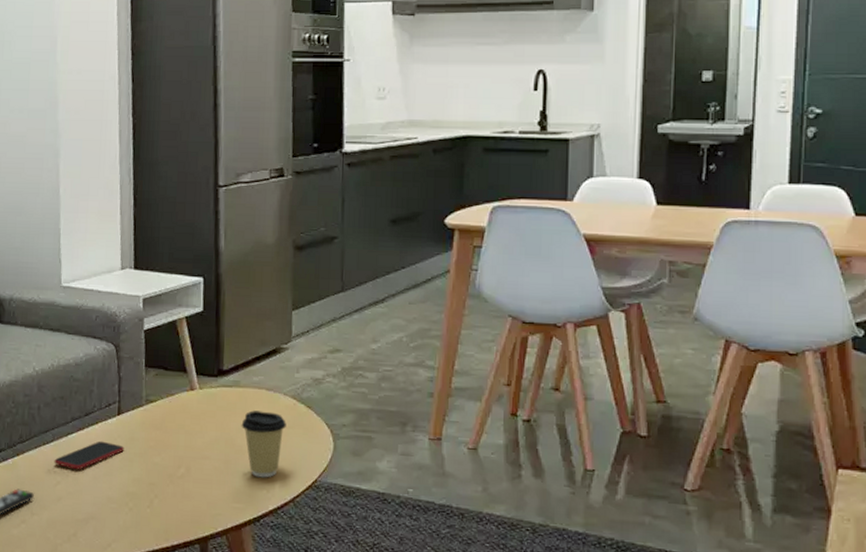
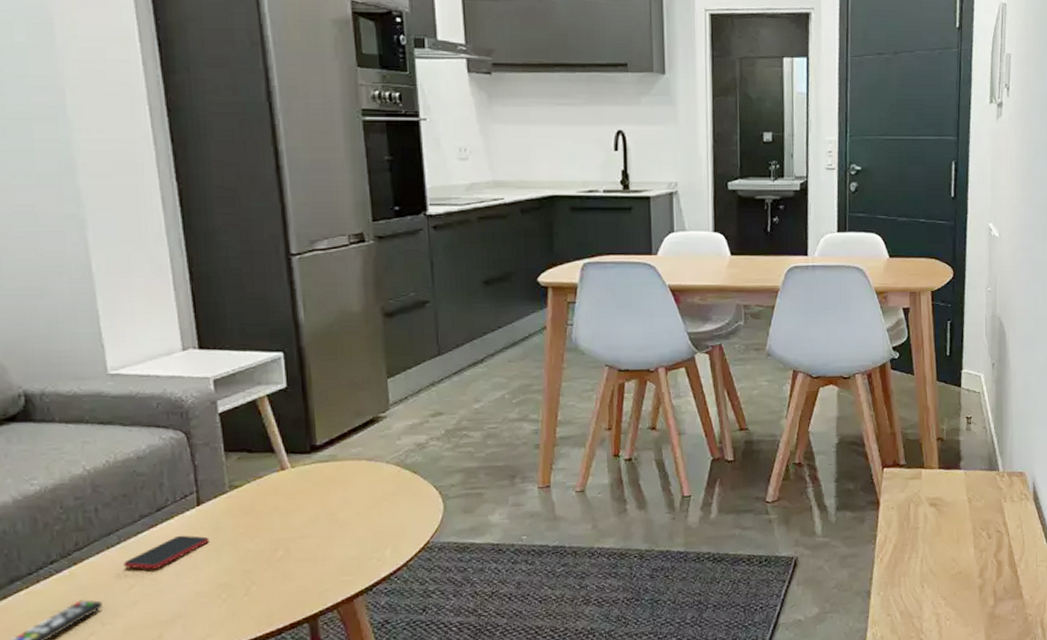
coffee cup: present [241,410,286,478] -> none [342,481,392,548]

